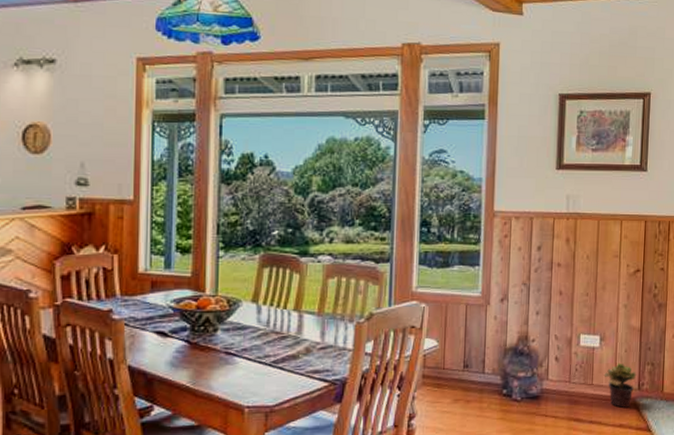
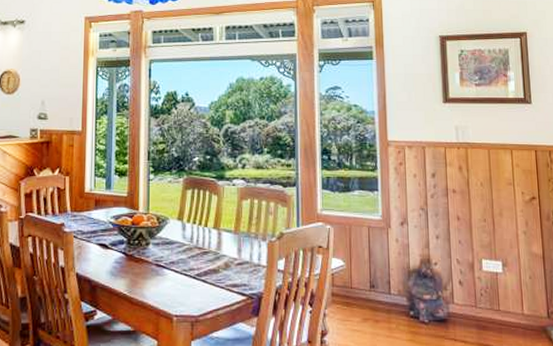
potted plant: present [604,363,637,408] -> none [510,289,545,336]

